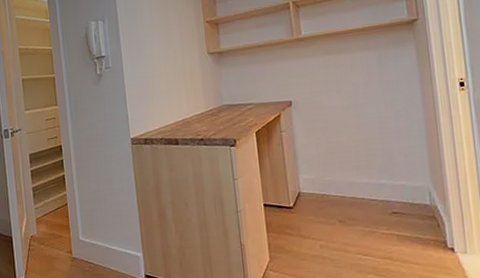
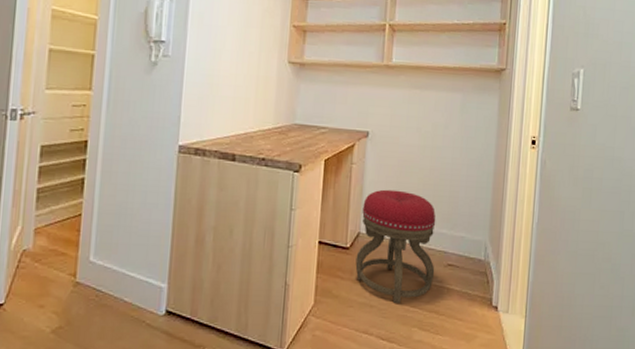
stool: none [298,149,381,254] -> present [355,189,436,305]

